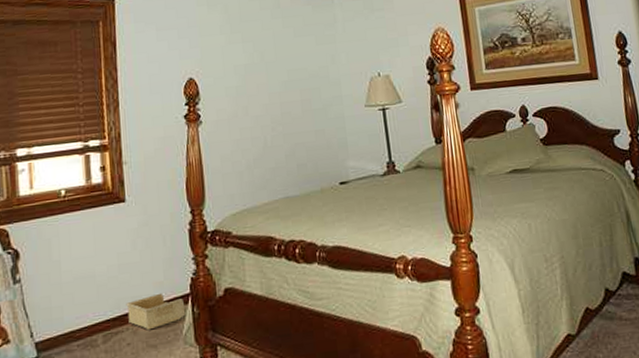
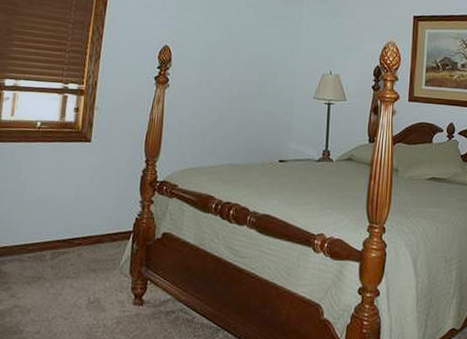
storage bin: present [126,292,186,330] -> none [75,226,127,256]

